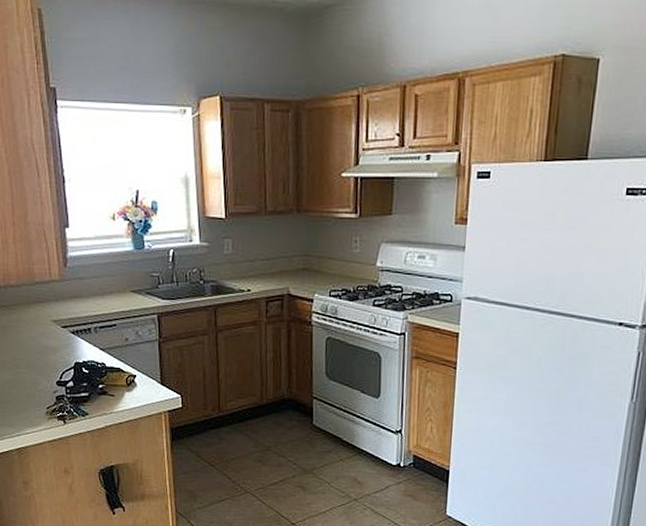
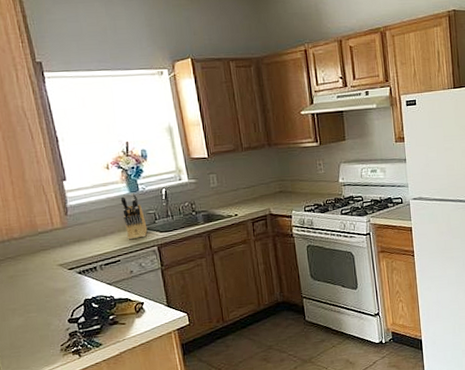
knife block: none [123,251,149,304] -> present [120,193,148,240]

